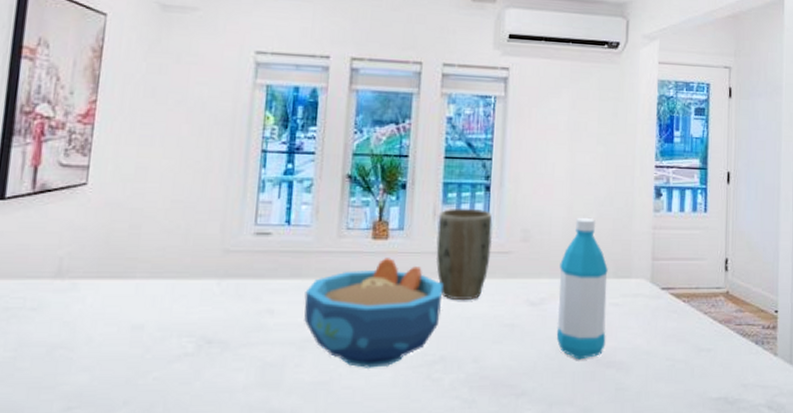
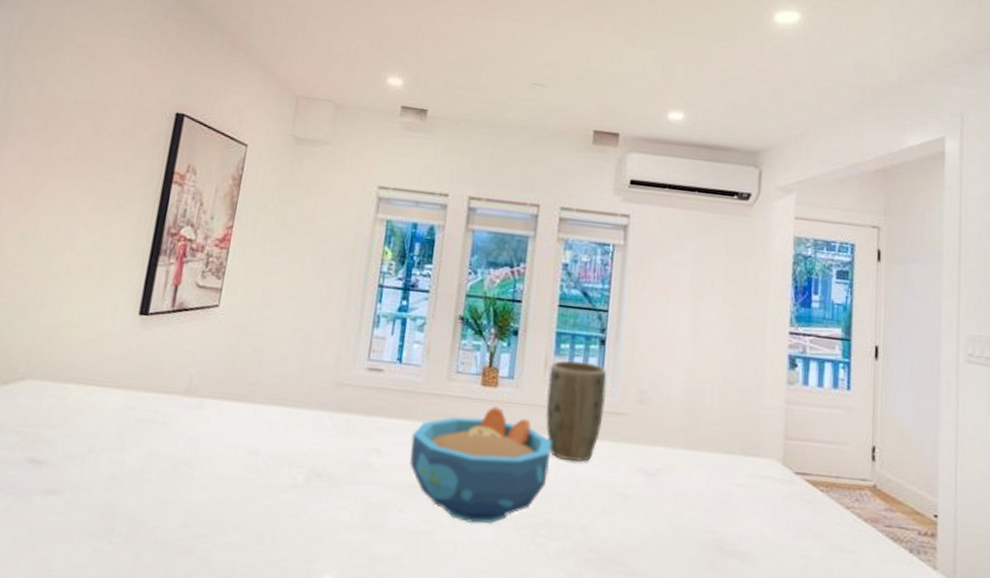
water bottle: present [556,217,608,360] -> none [672,382,733,544]

